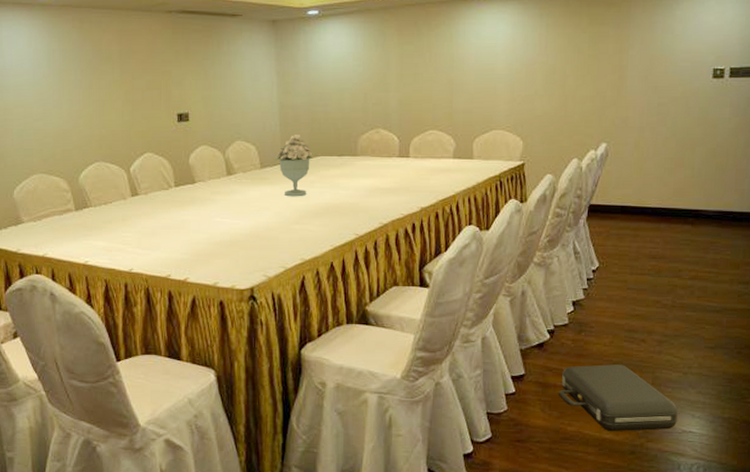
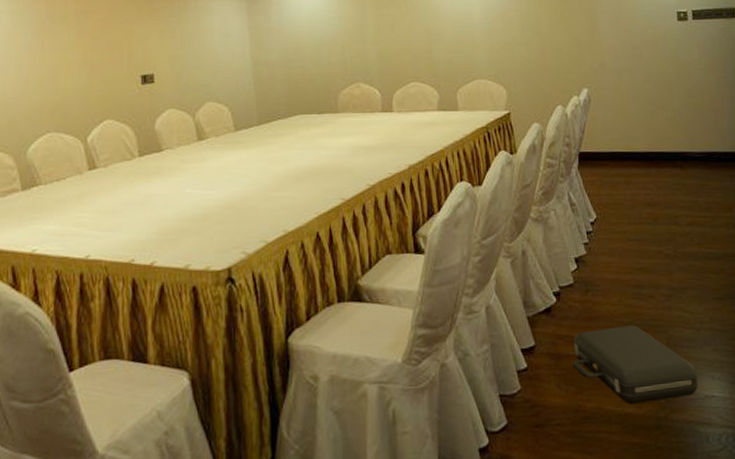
bouquet: present [275,135,313,197] -> none [251,93,291,161]

